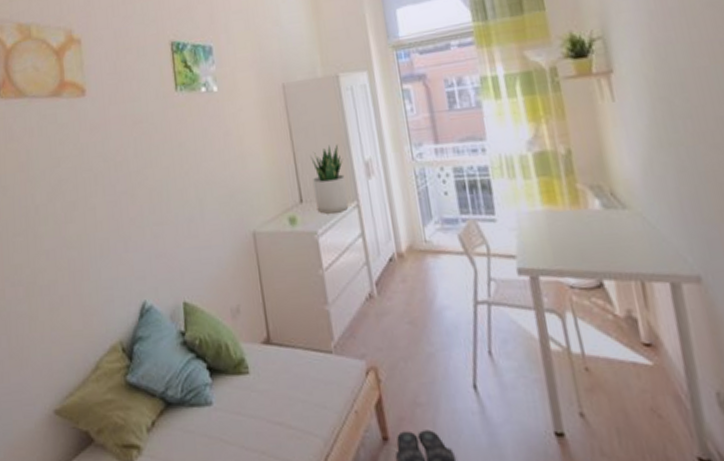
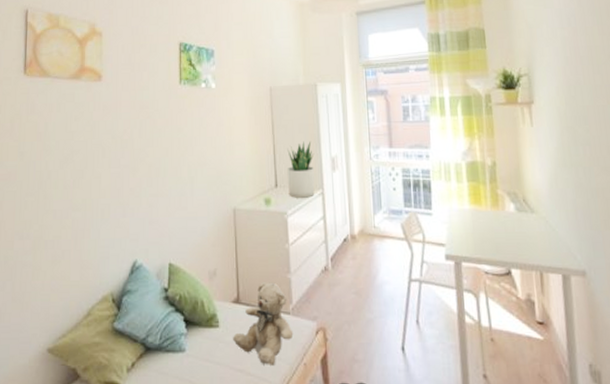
teddy bear: none [267,316,339,416] -> present [233,282,294,365]

